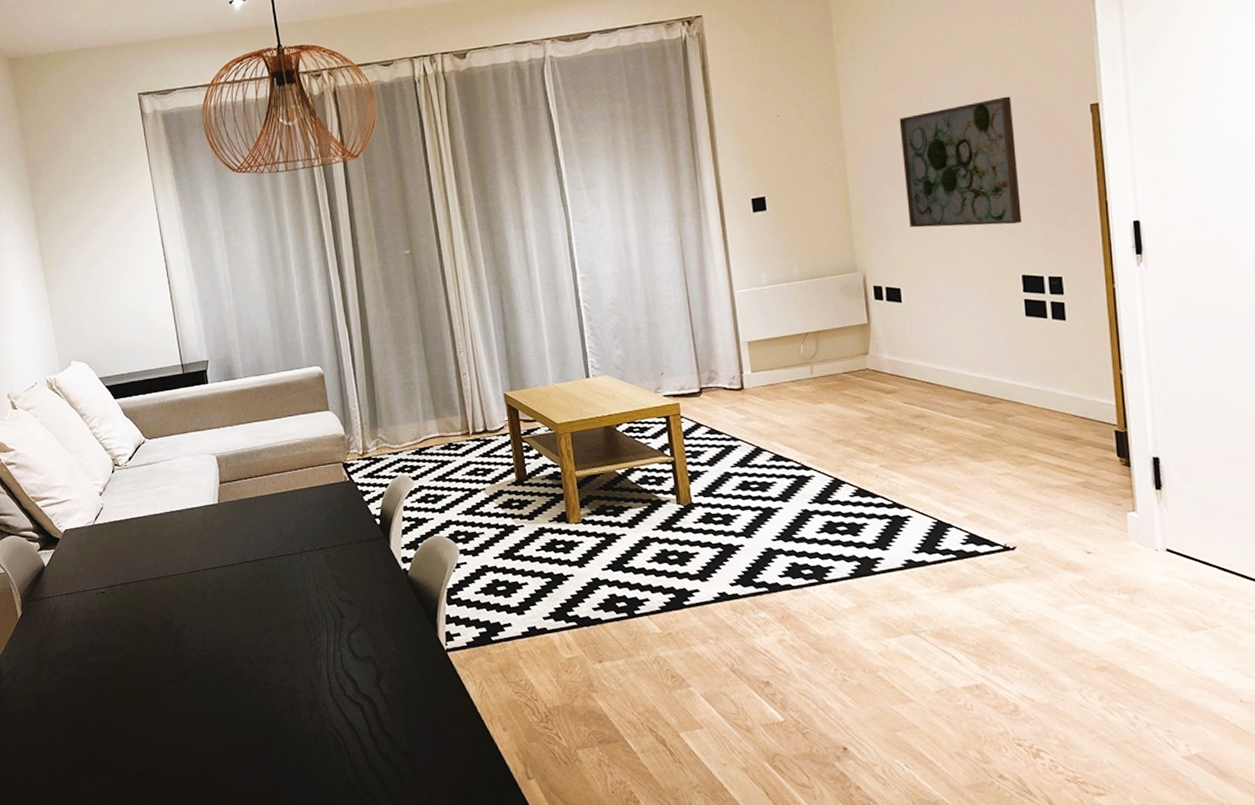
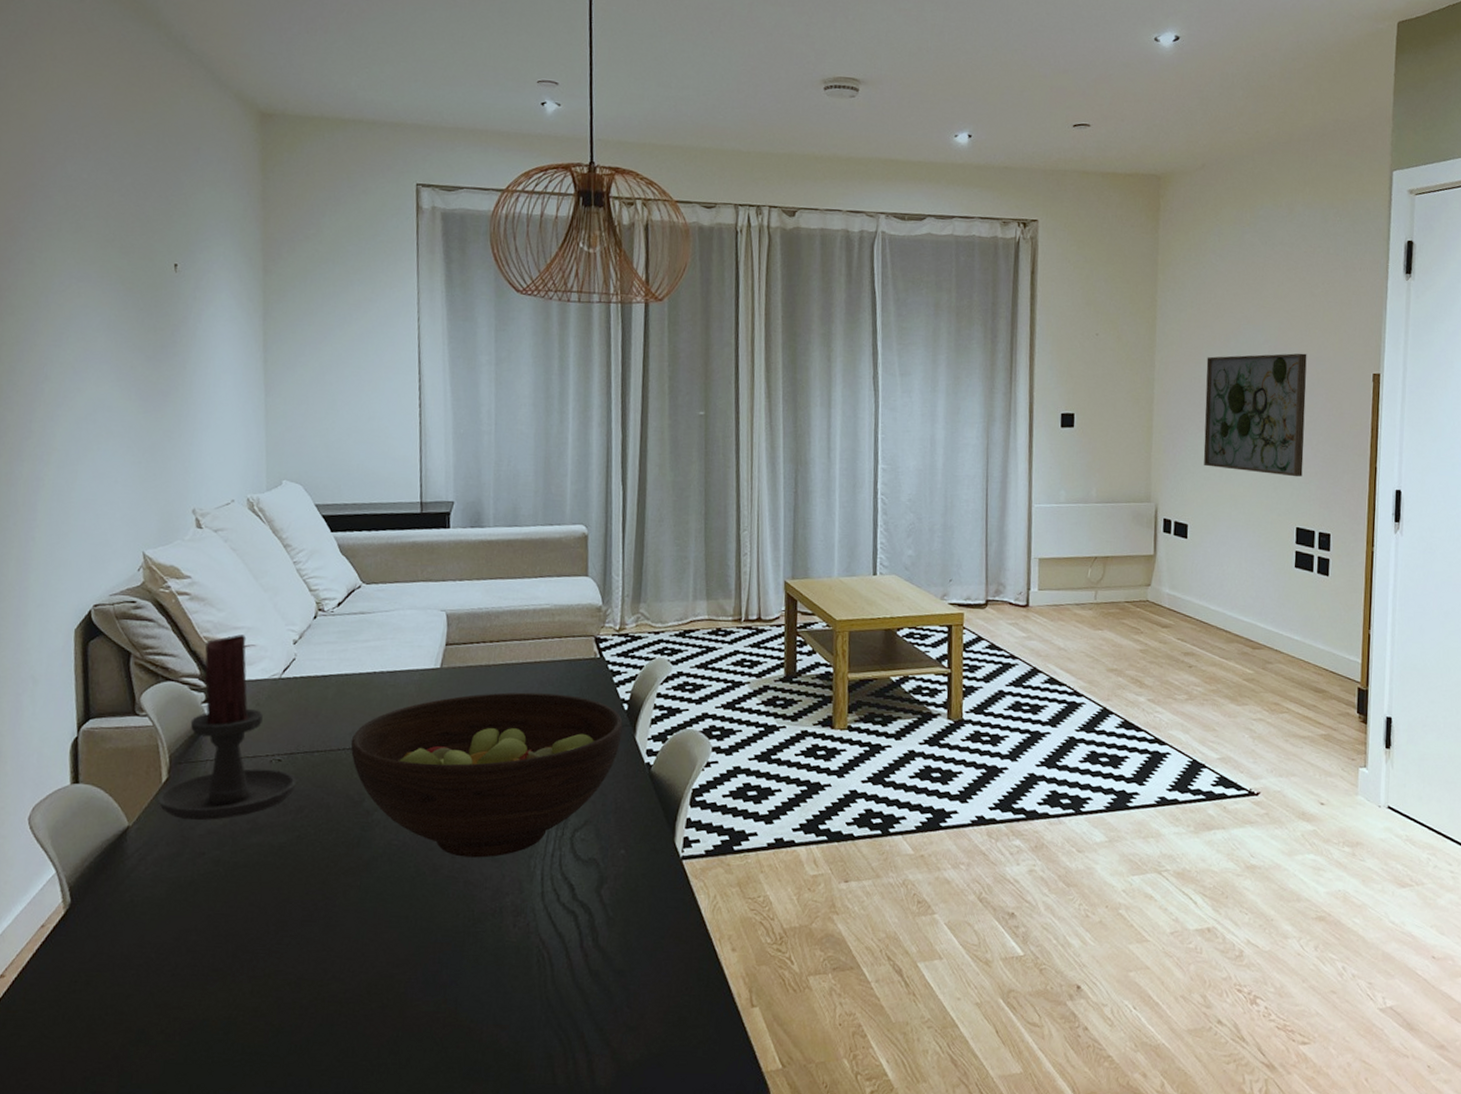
candle holder: none [17,492,119,647] -> present [158,634,297,821]
fruit bowl: none [156,516,379,662] -> present [350,692,623,858]

